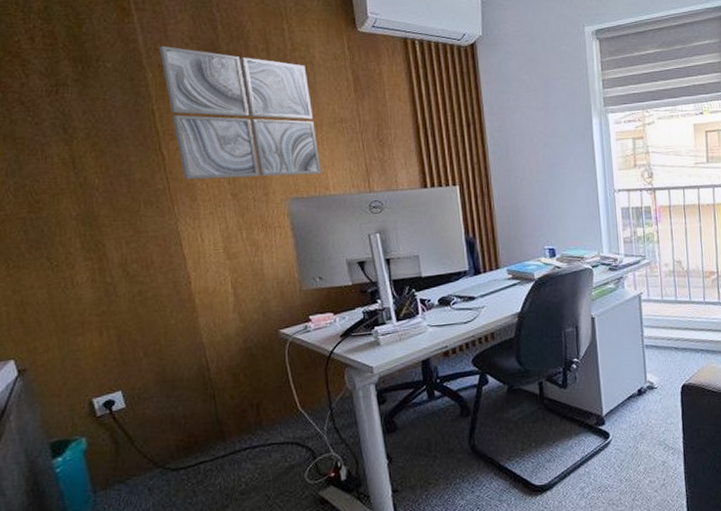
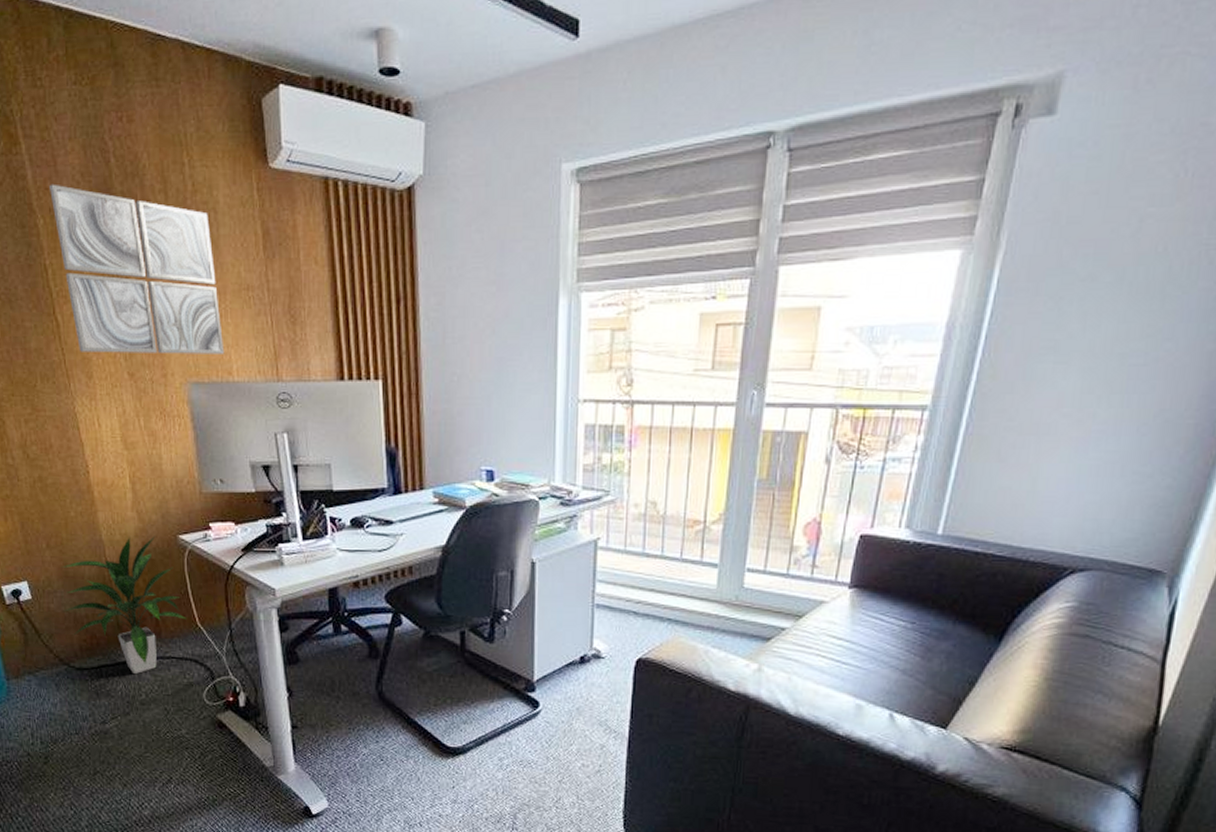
indoor plant: none [159,333,288,465] -> present [61,536,187,674]

